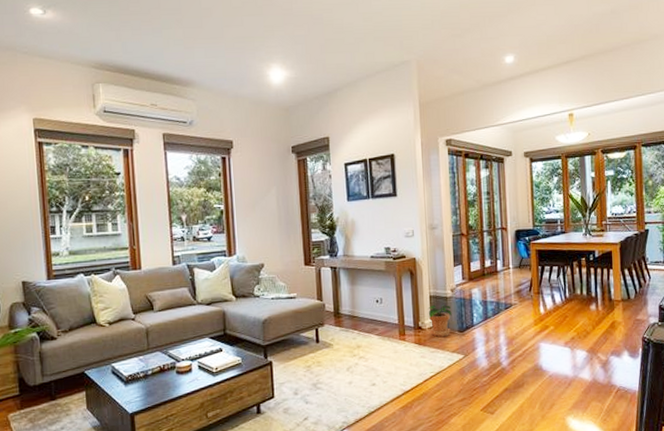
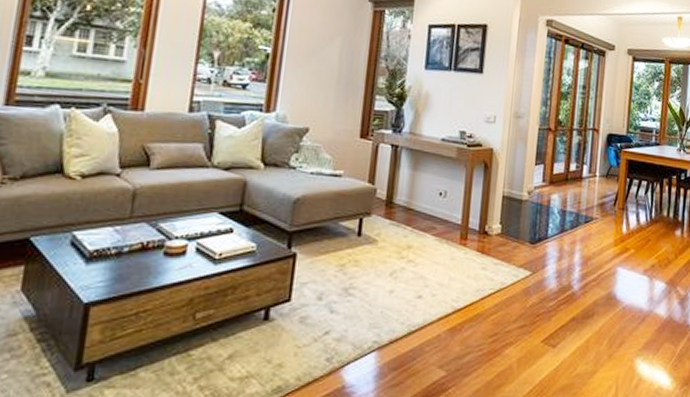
potted plant: present [428,305,452,337] -> none [497,207,526,247]

